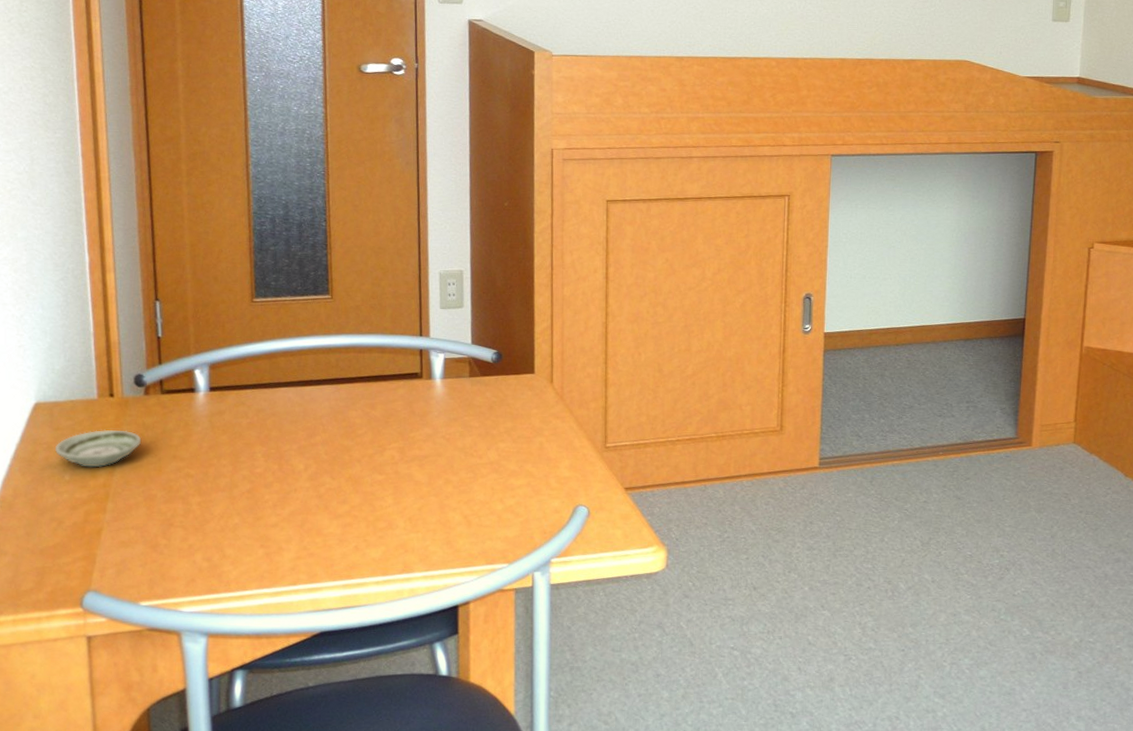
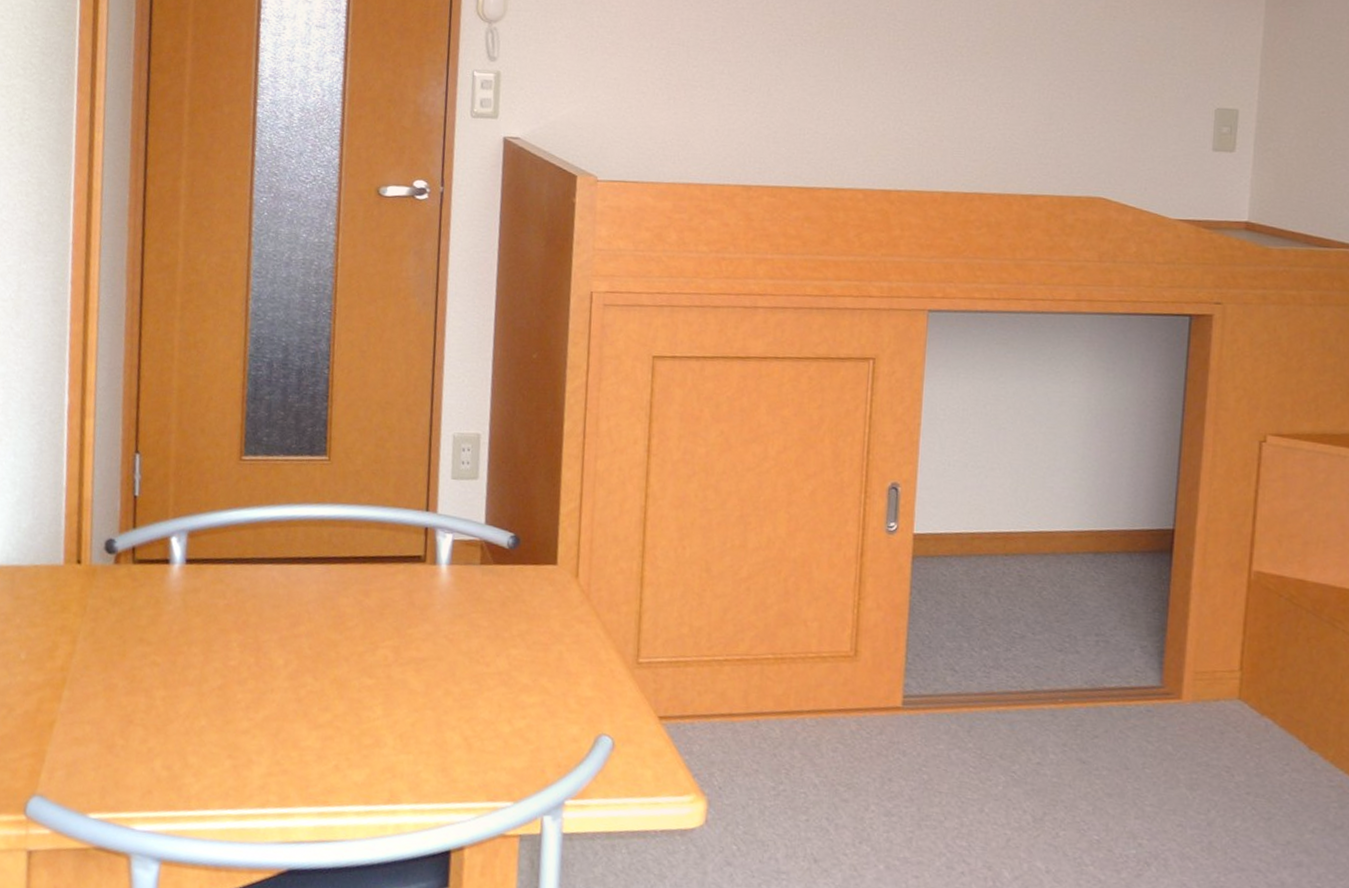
saucer: present [55,429,142,468] -> none [13,601,107,647]

